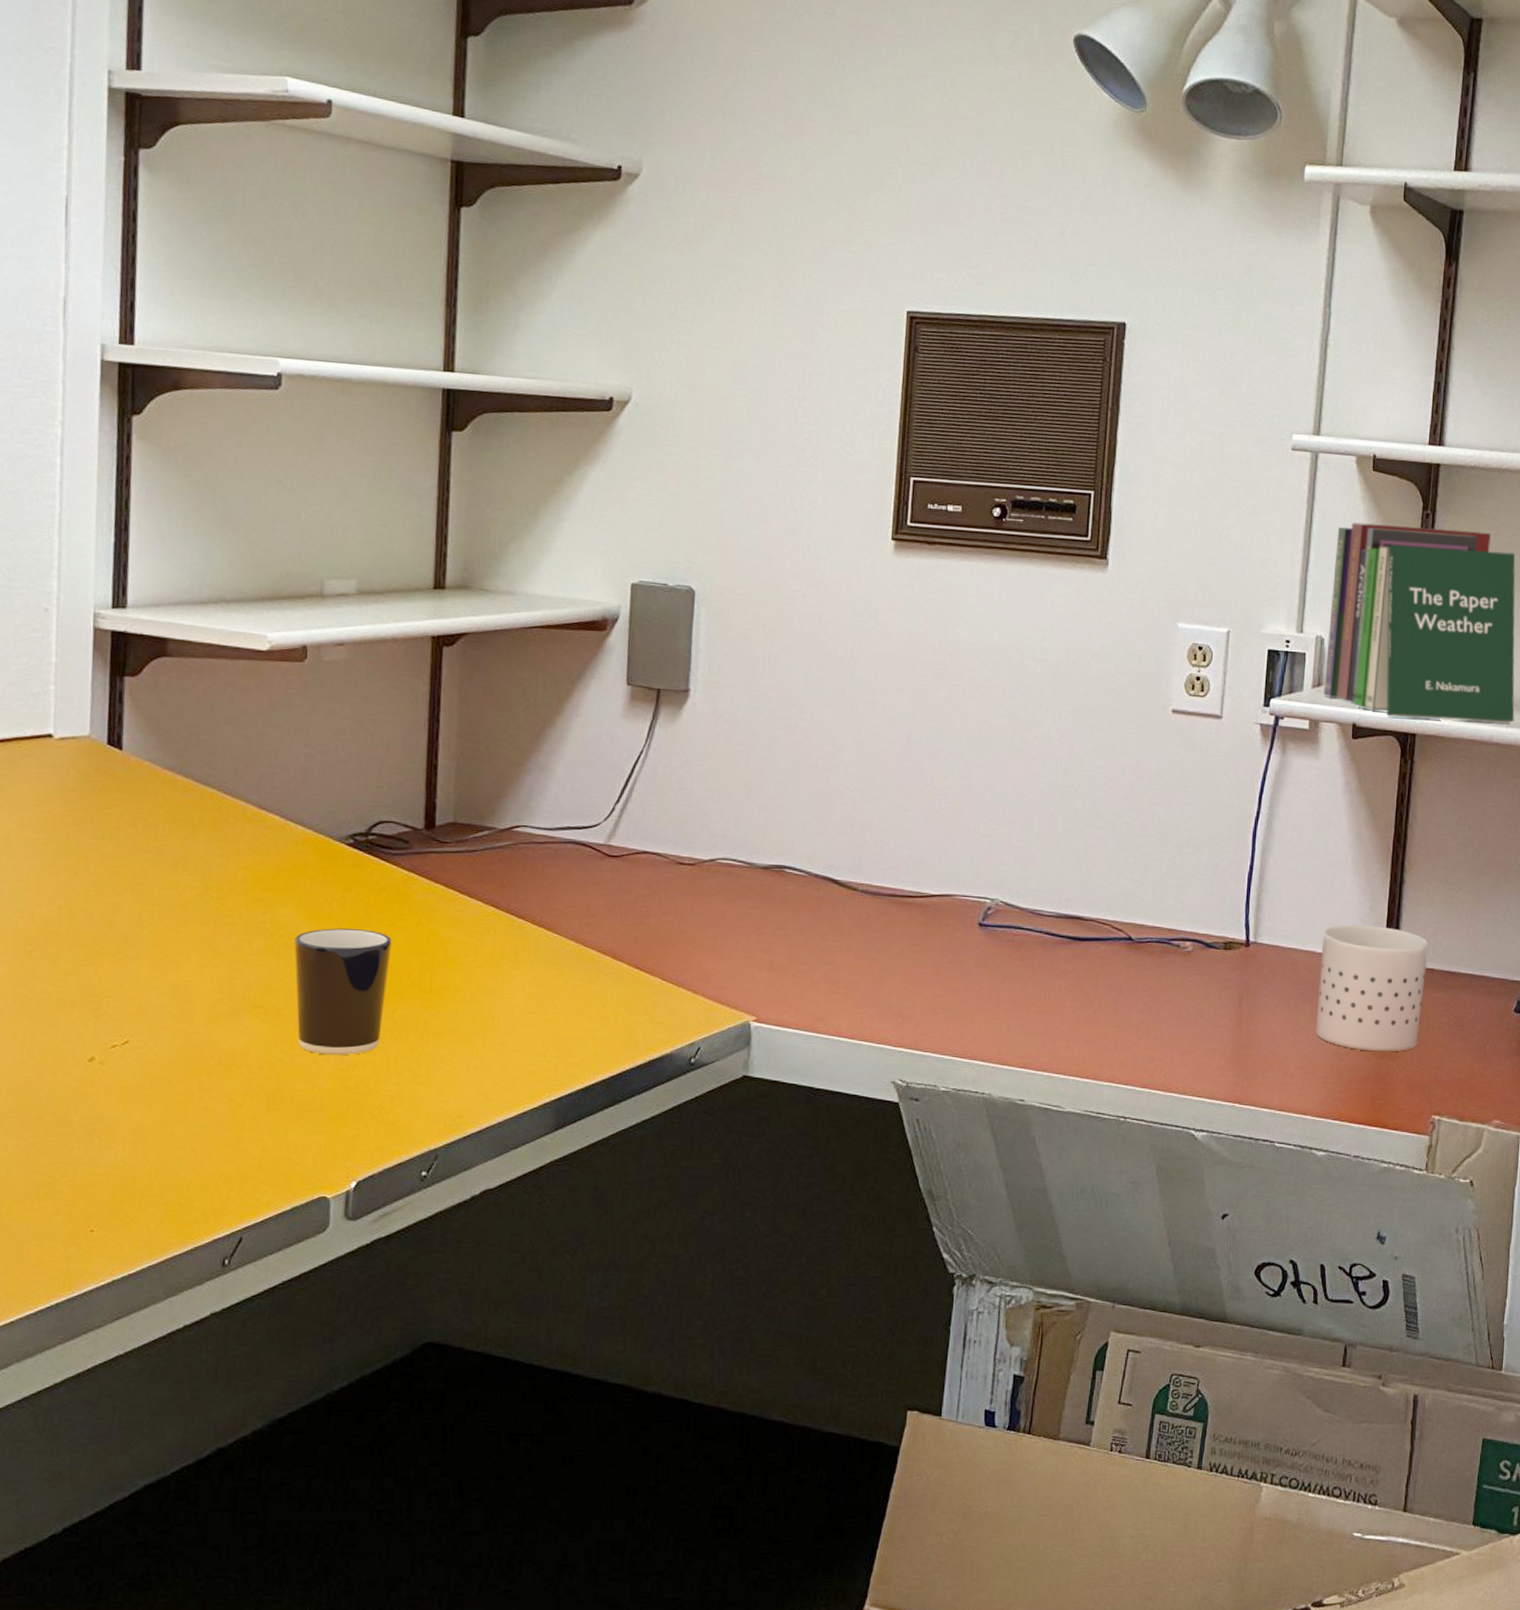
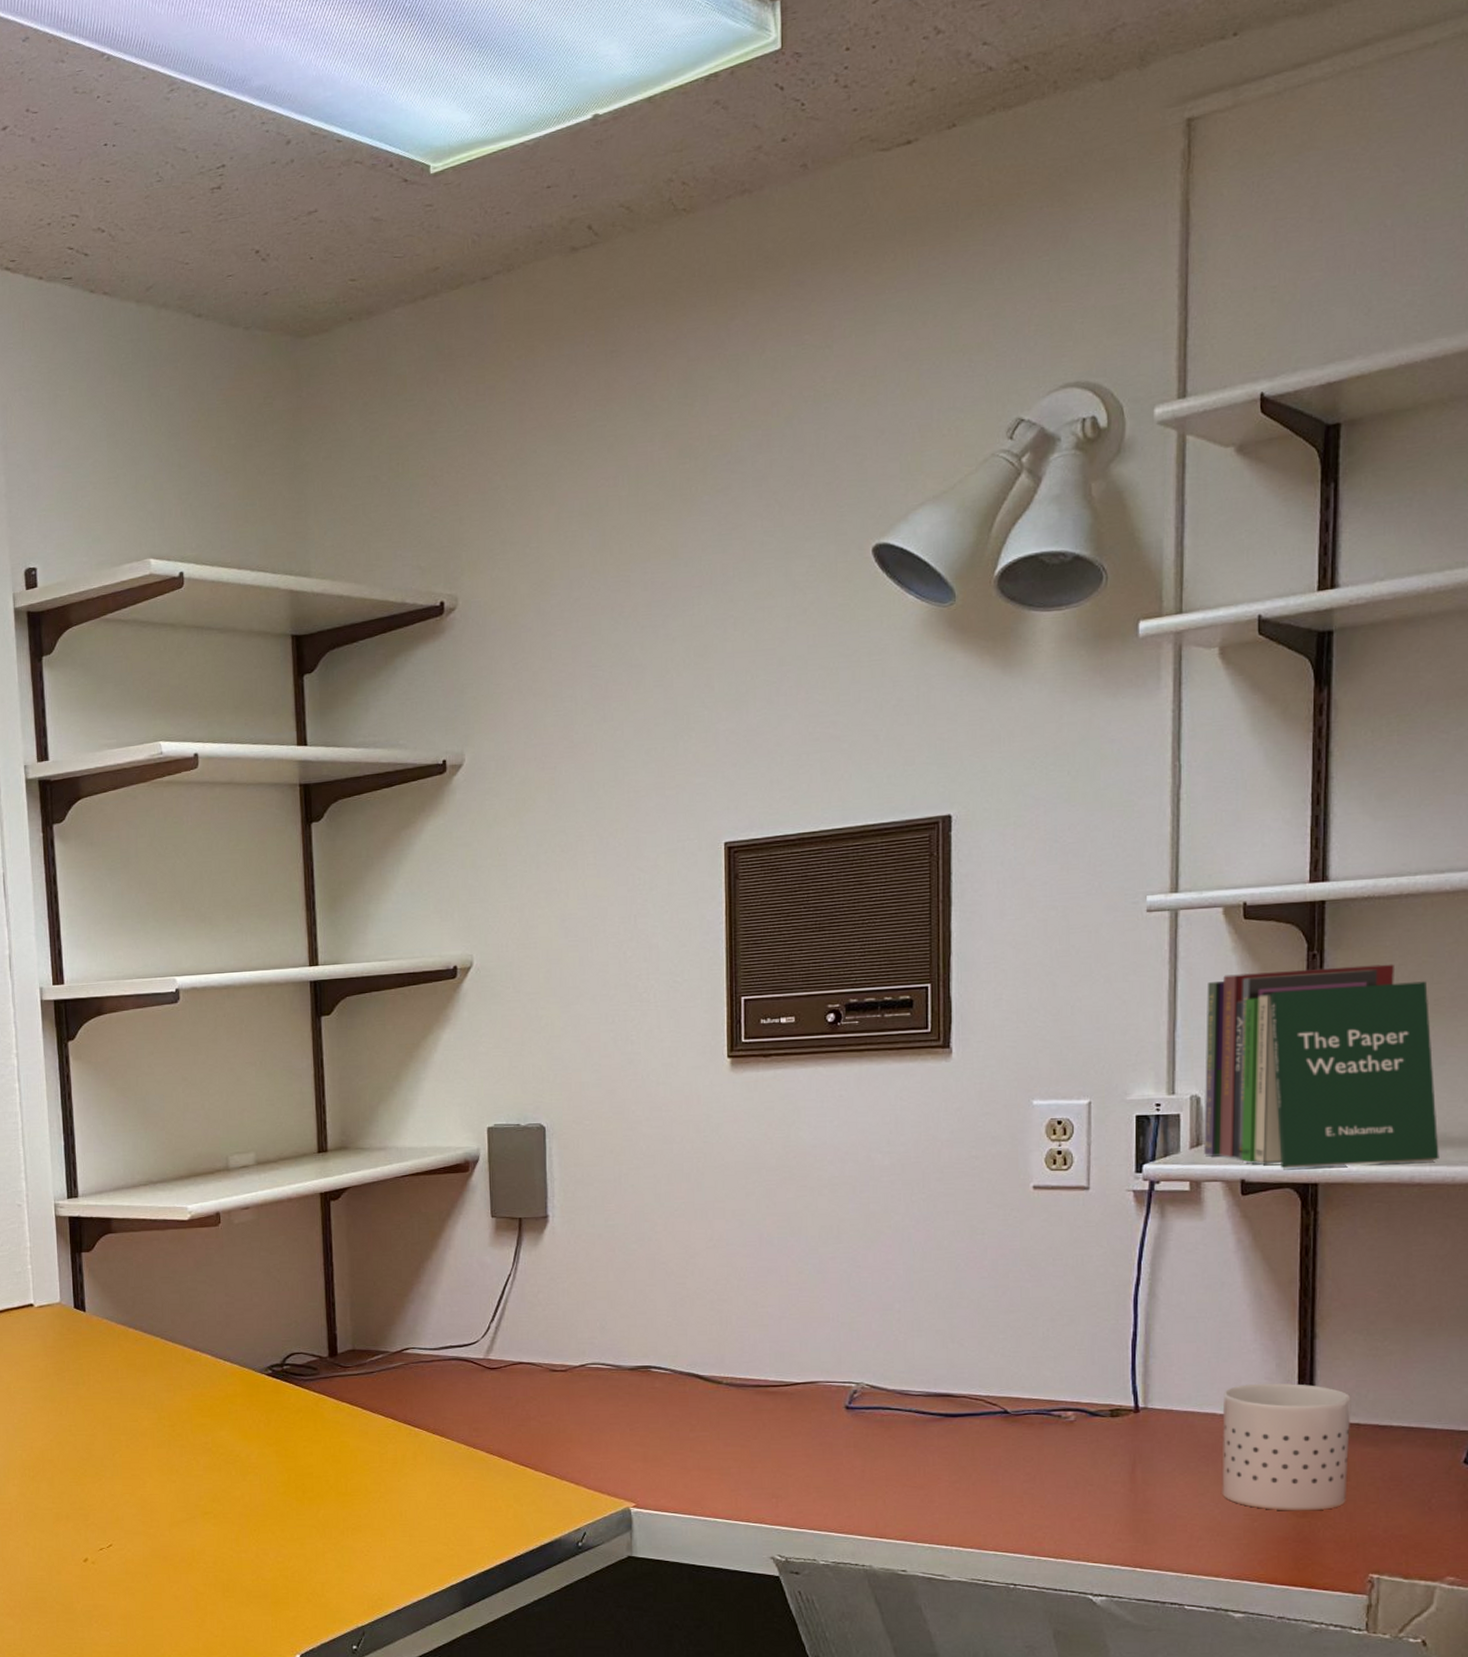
mug: present [294,928,392,1056] -> none [232,1444,311,1551]

